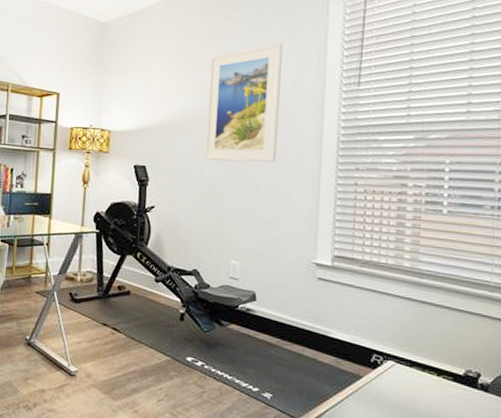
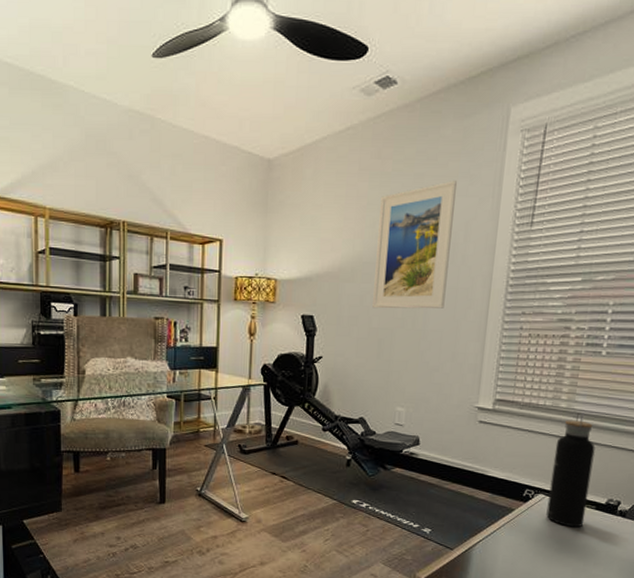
water bottle: none [398,272,446,401] -> present [546,411,595,528]

